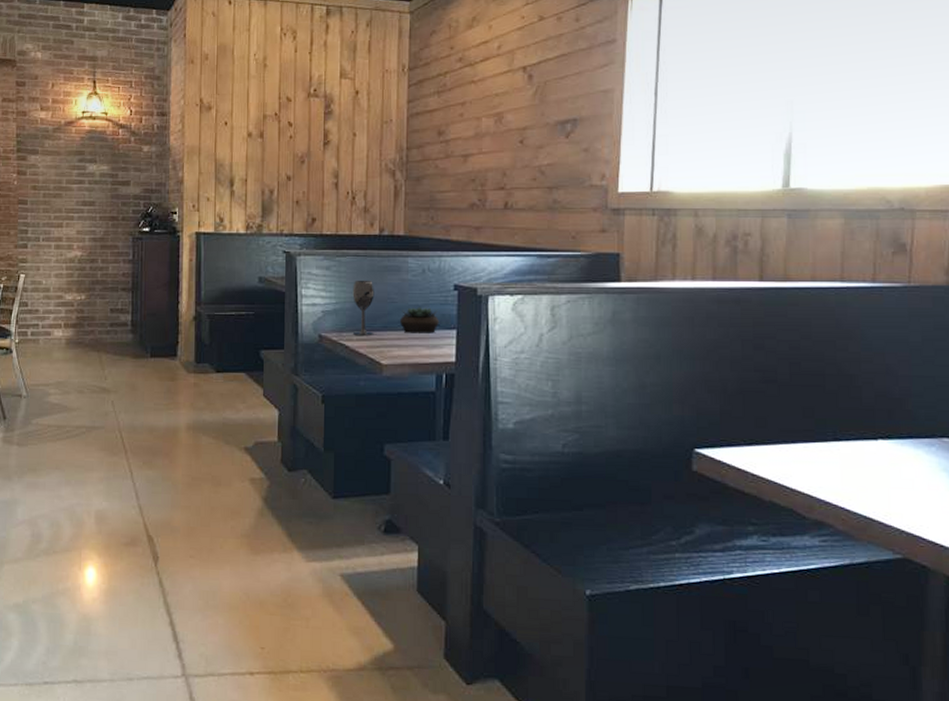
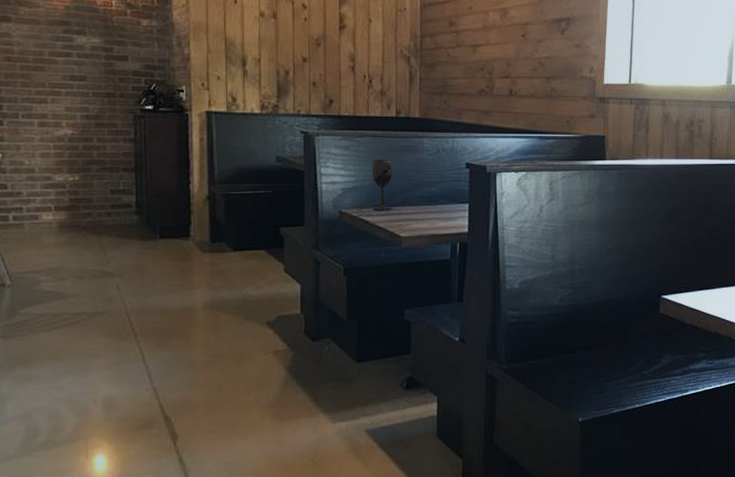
succulent plant: present [399,307,440,333] -> none [416,184,454,208]

